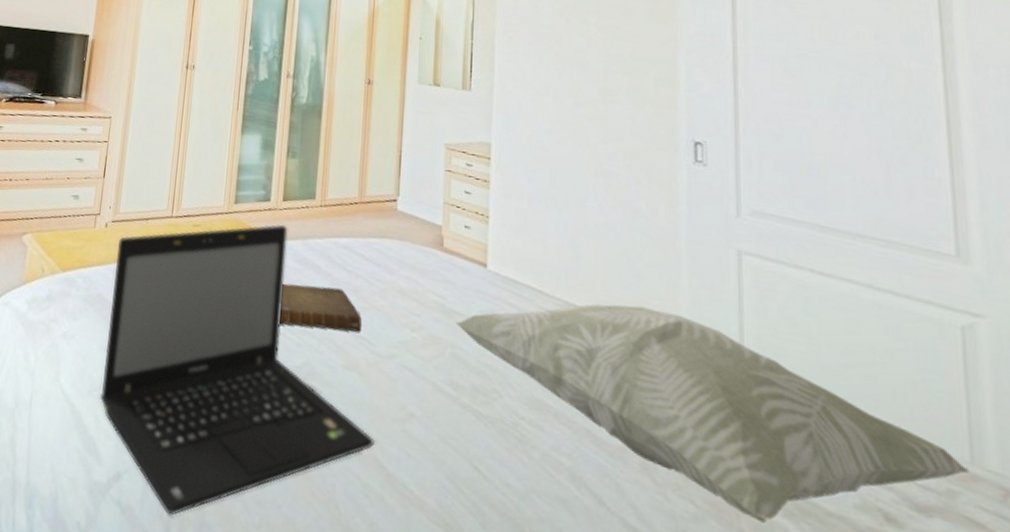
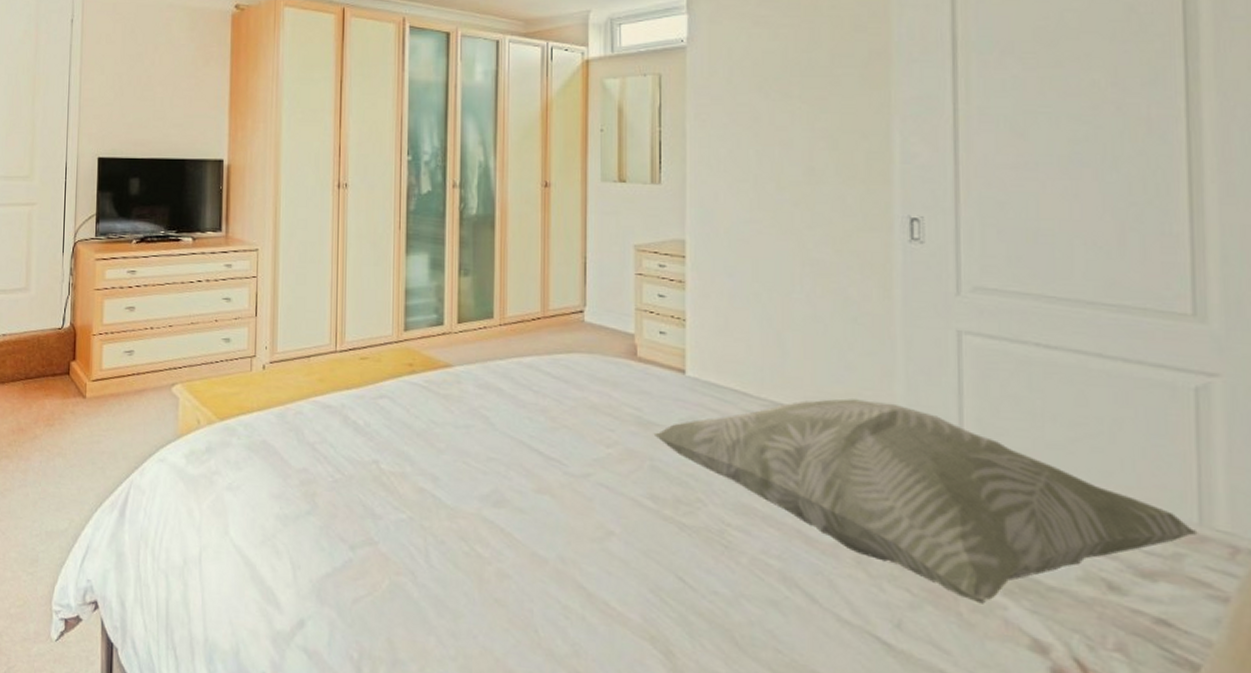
laptop: present [100,224,376,516] -> none [275,348,574,656]
book: present [279,283,363,333] -> none [463,409,553,455]

